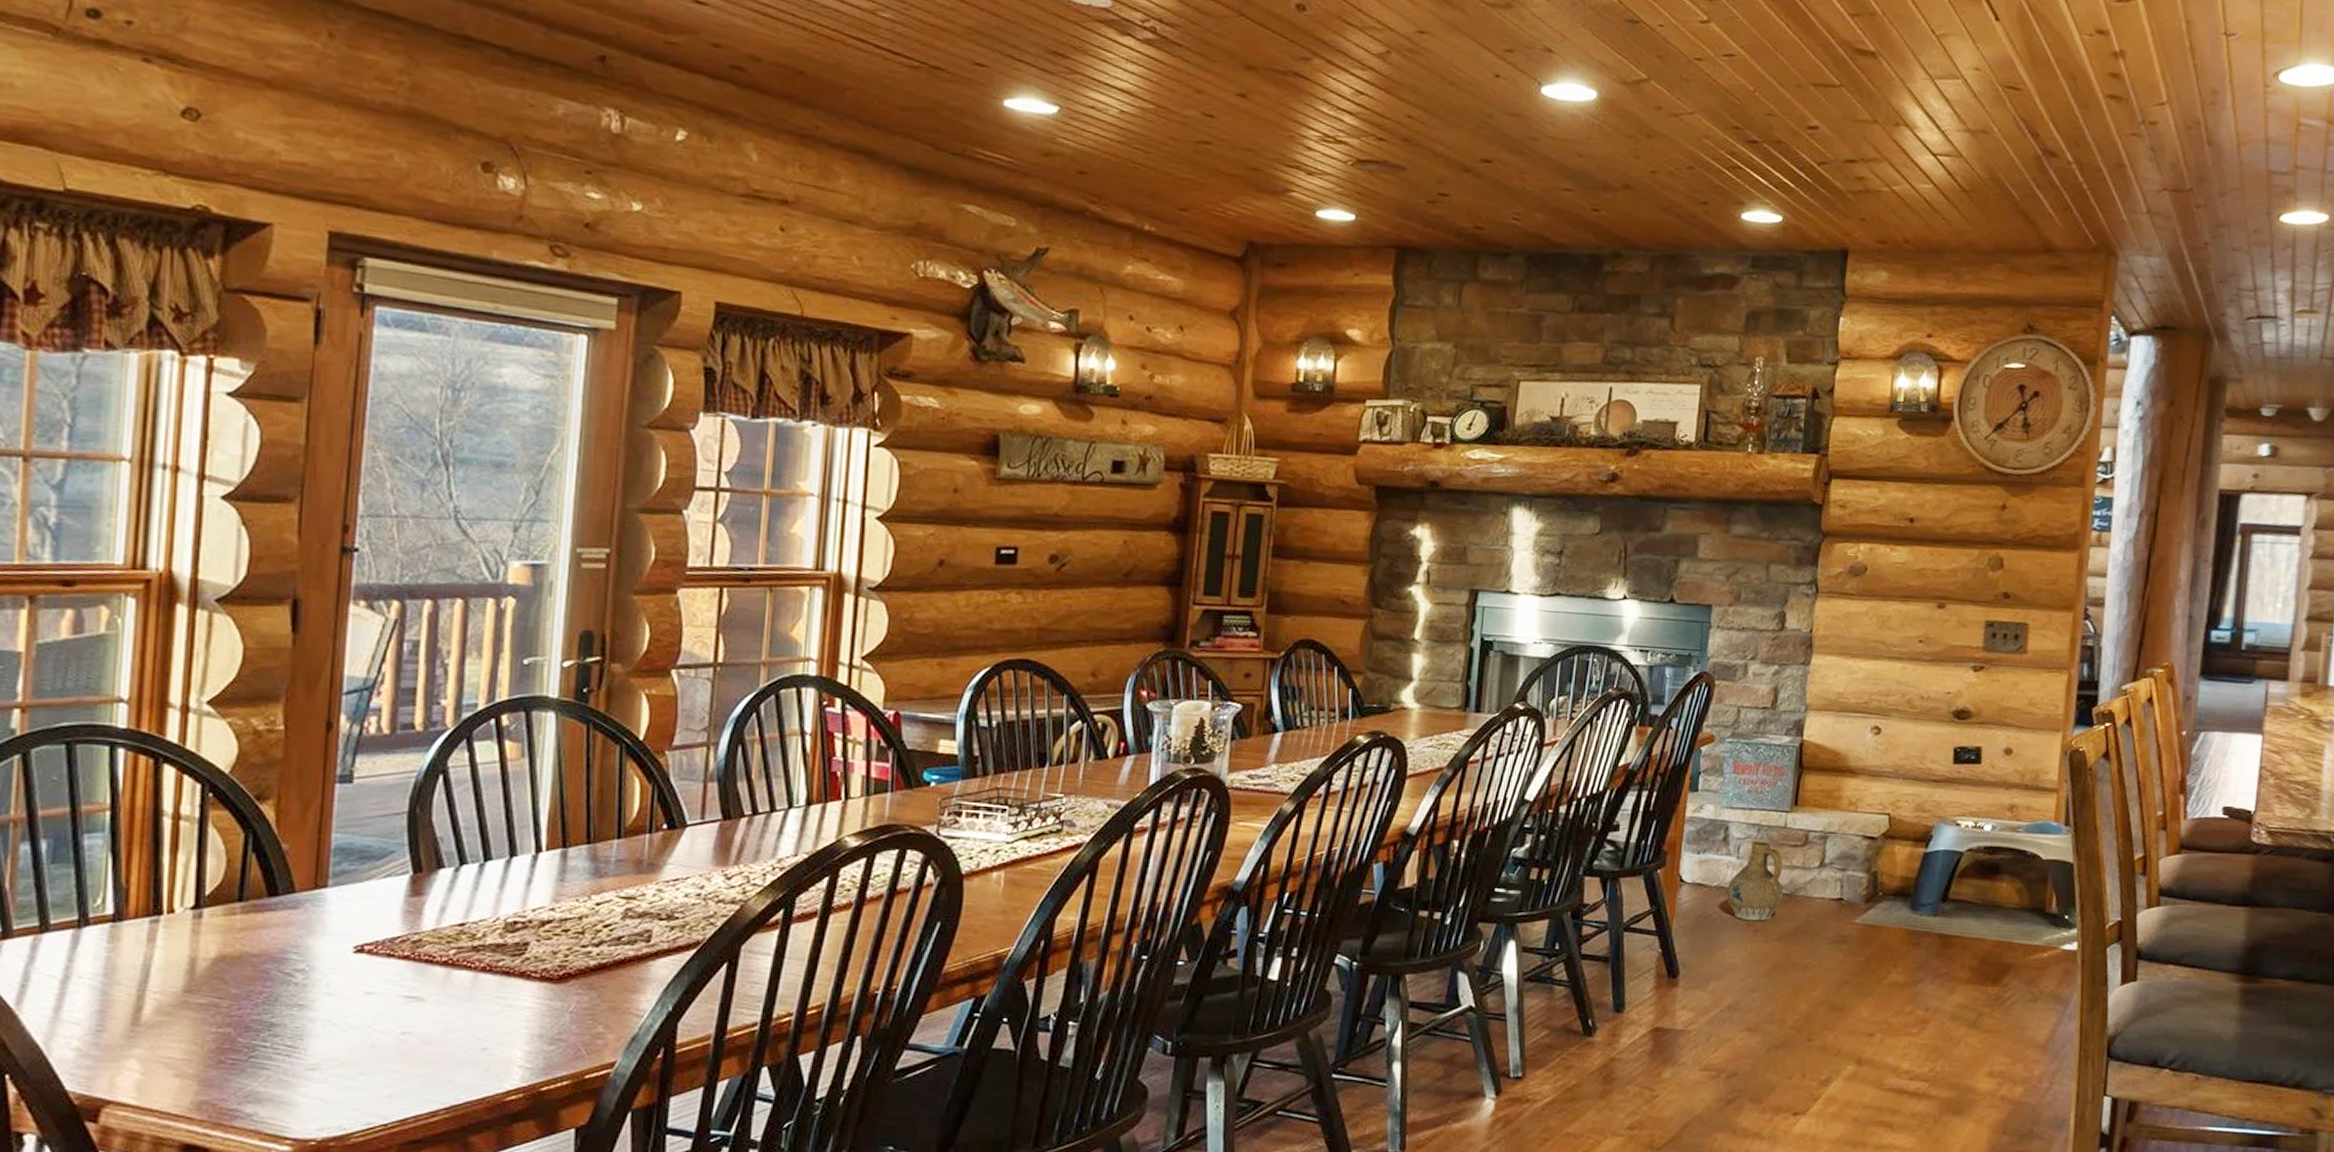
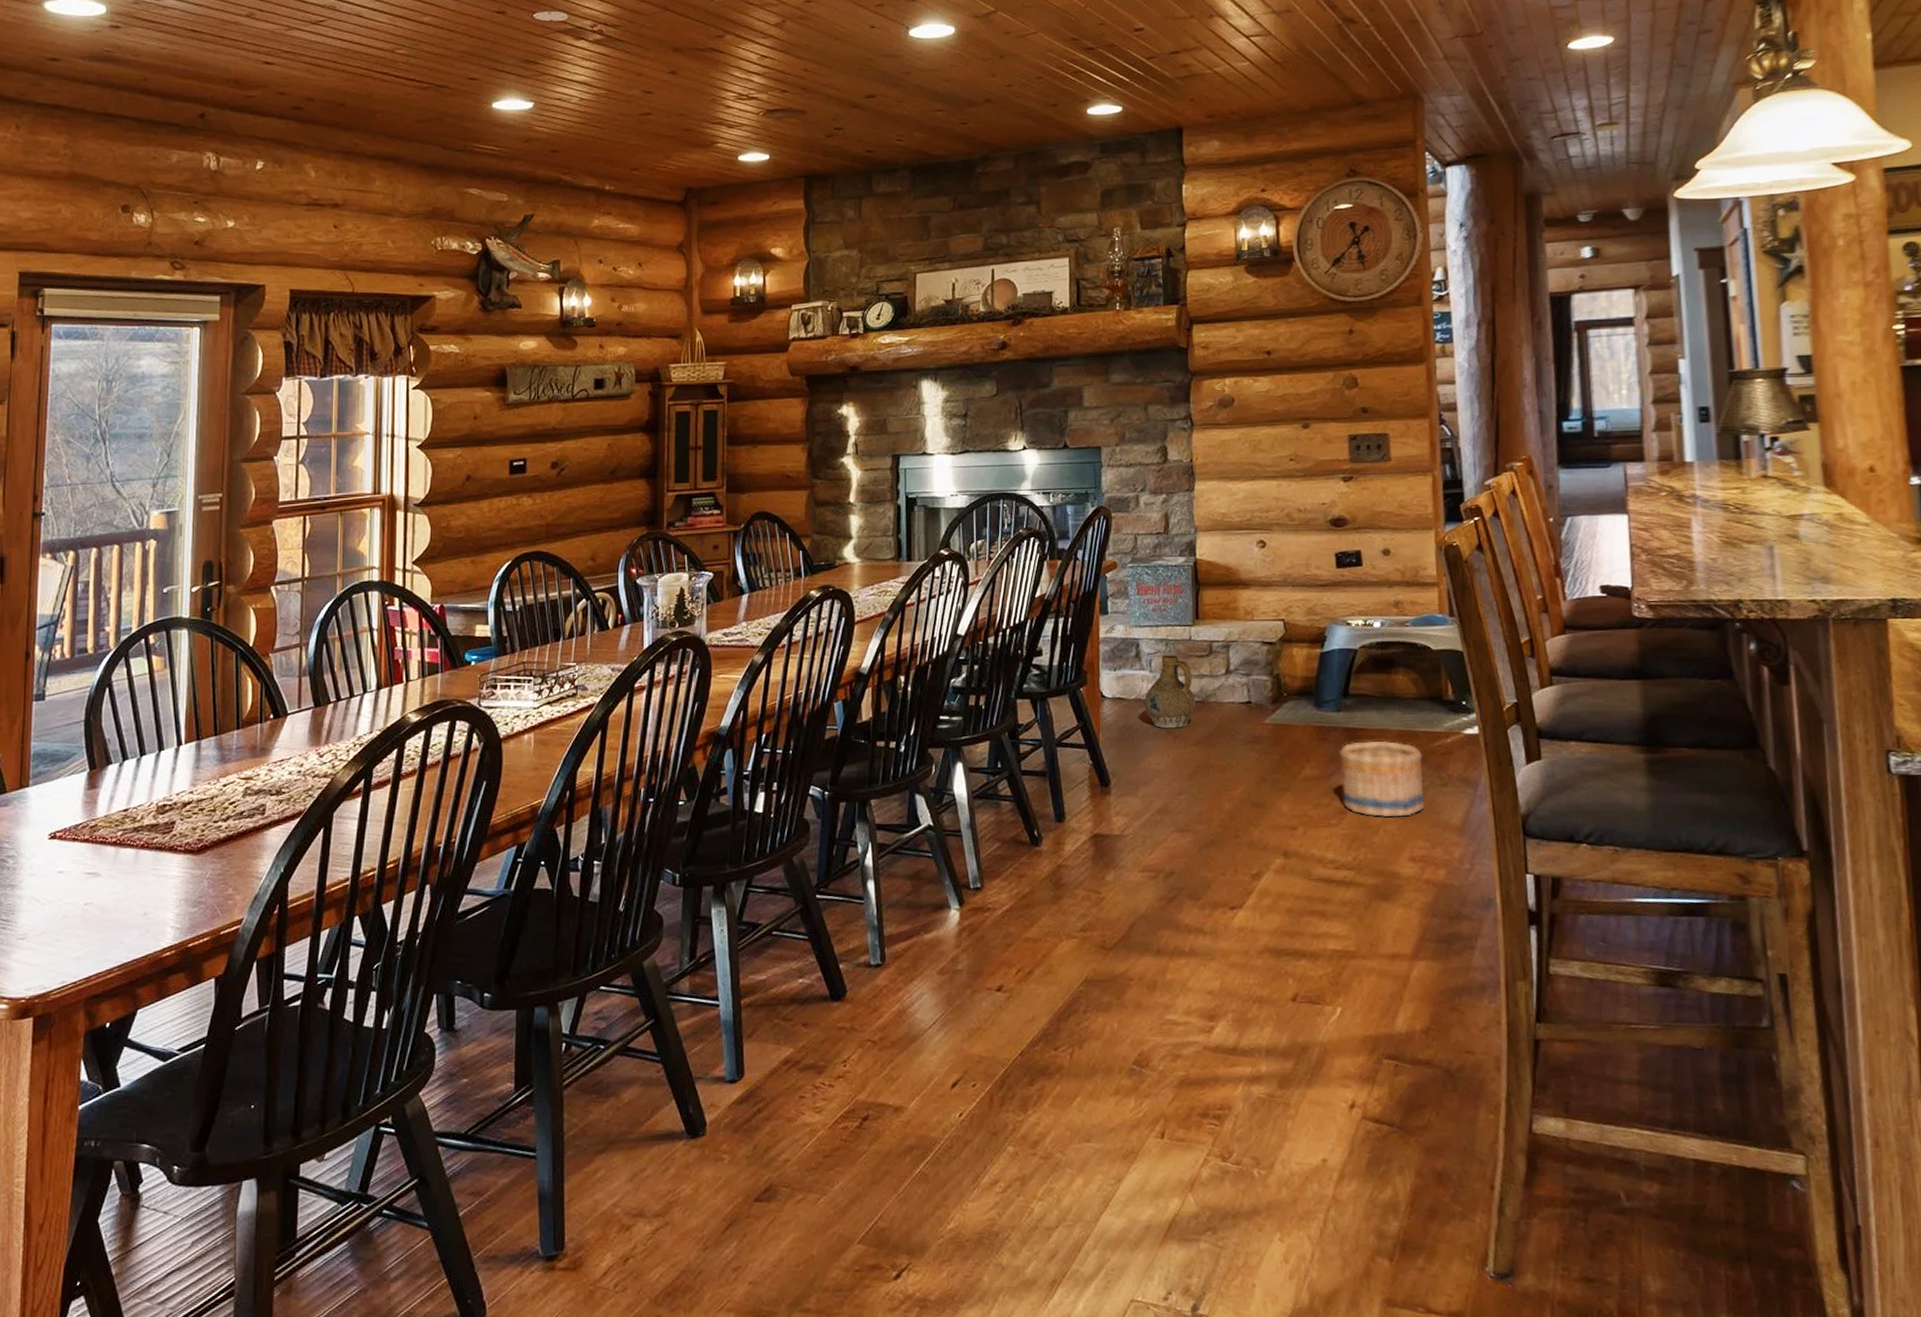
basket: none [1927,949,2016,1030] -> present [1338,740,1425,818]

